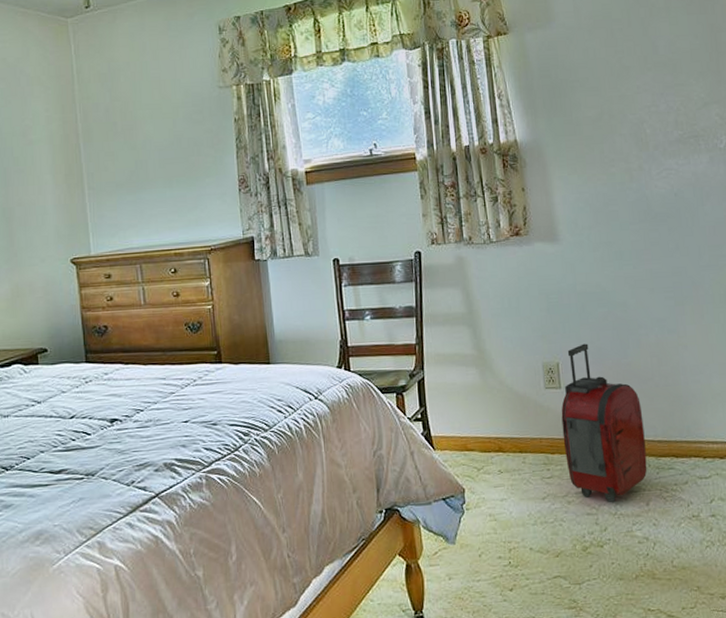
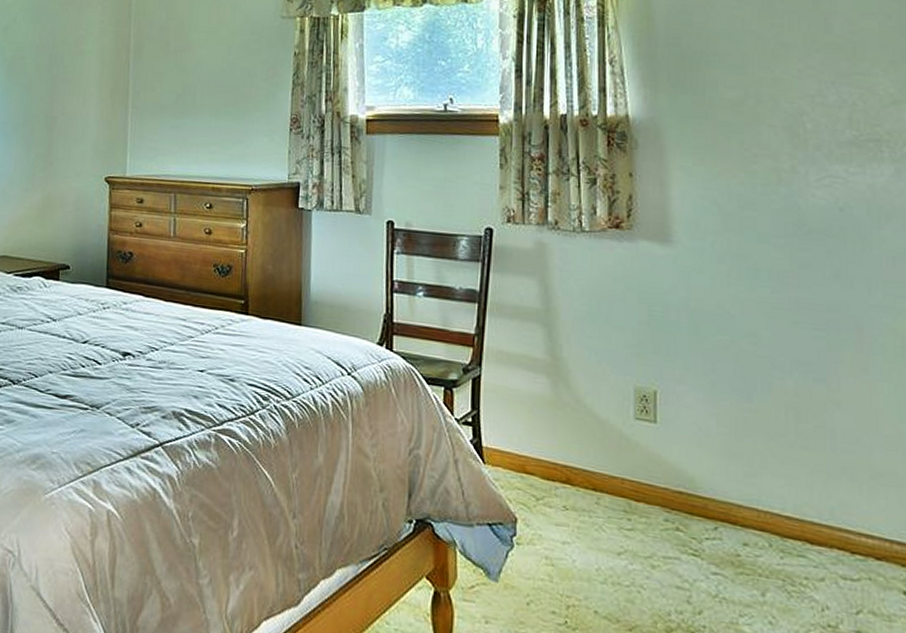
suitcase: present [561,343,648,502] -> none [653,373,767,581]

